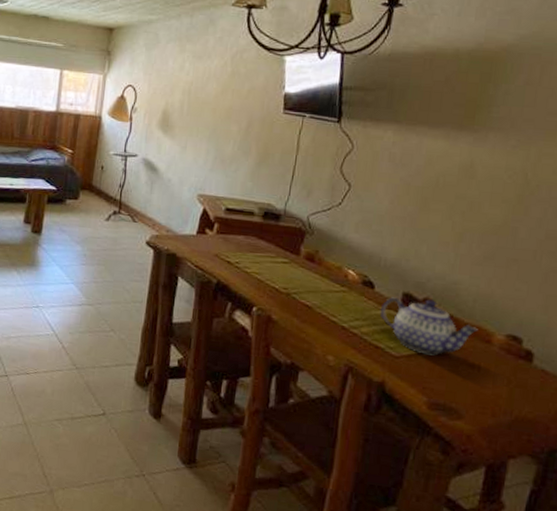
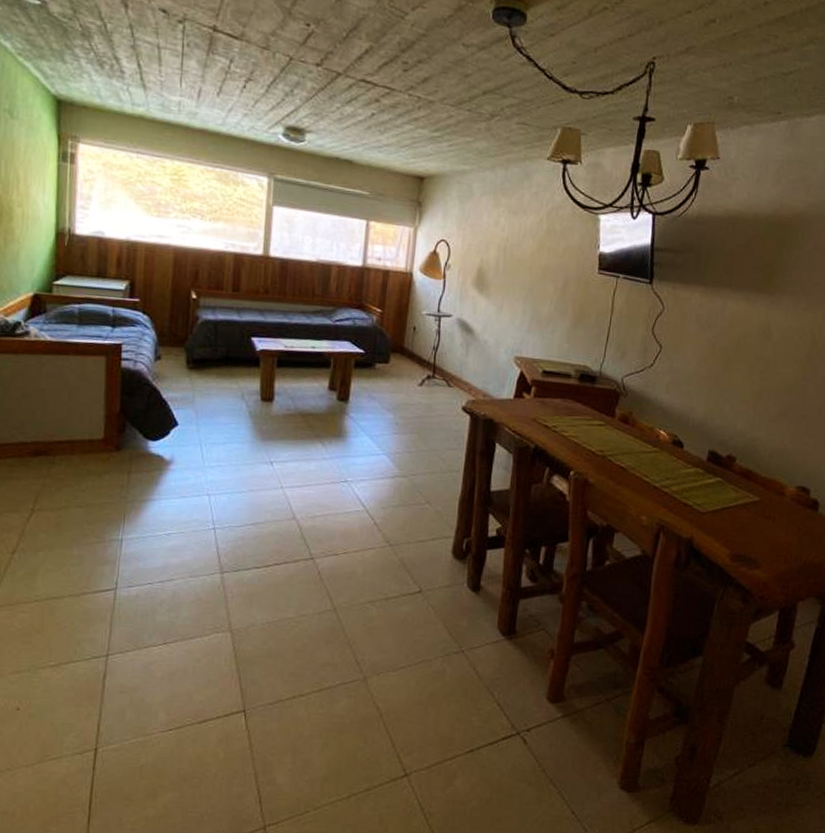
teapot: present [380,297,478,356] -> none [688,455,773,510]

